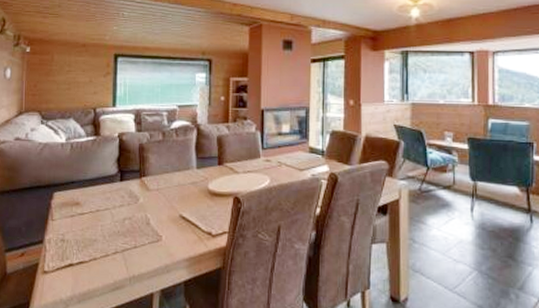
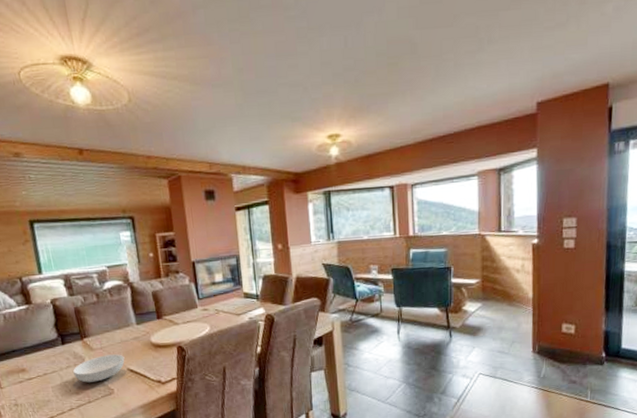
serving bowl: none [124,197,179,226] -> present [72,354,125,383]

